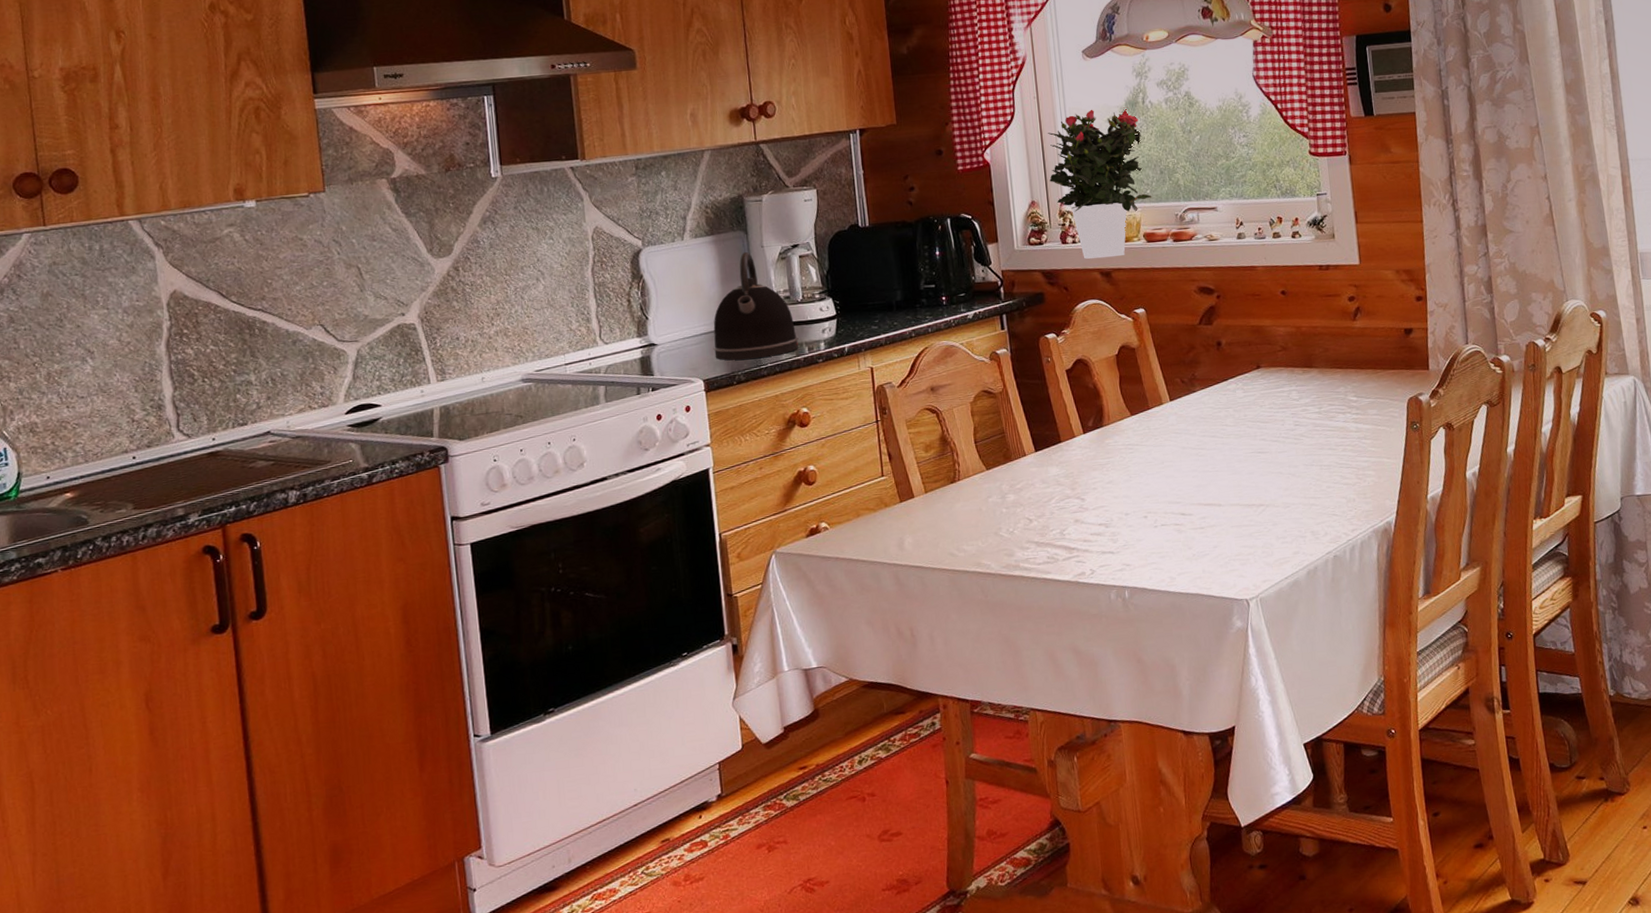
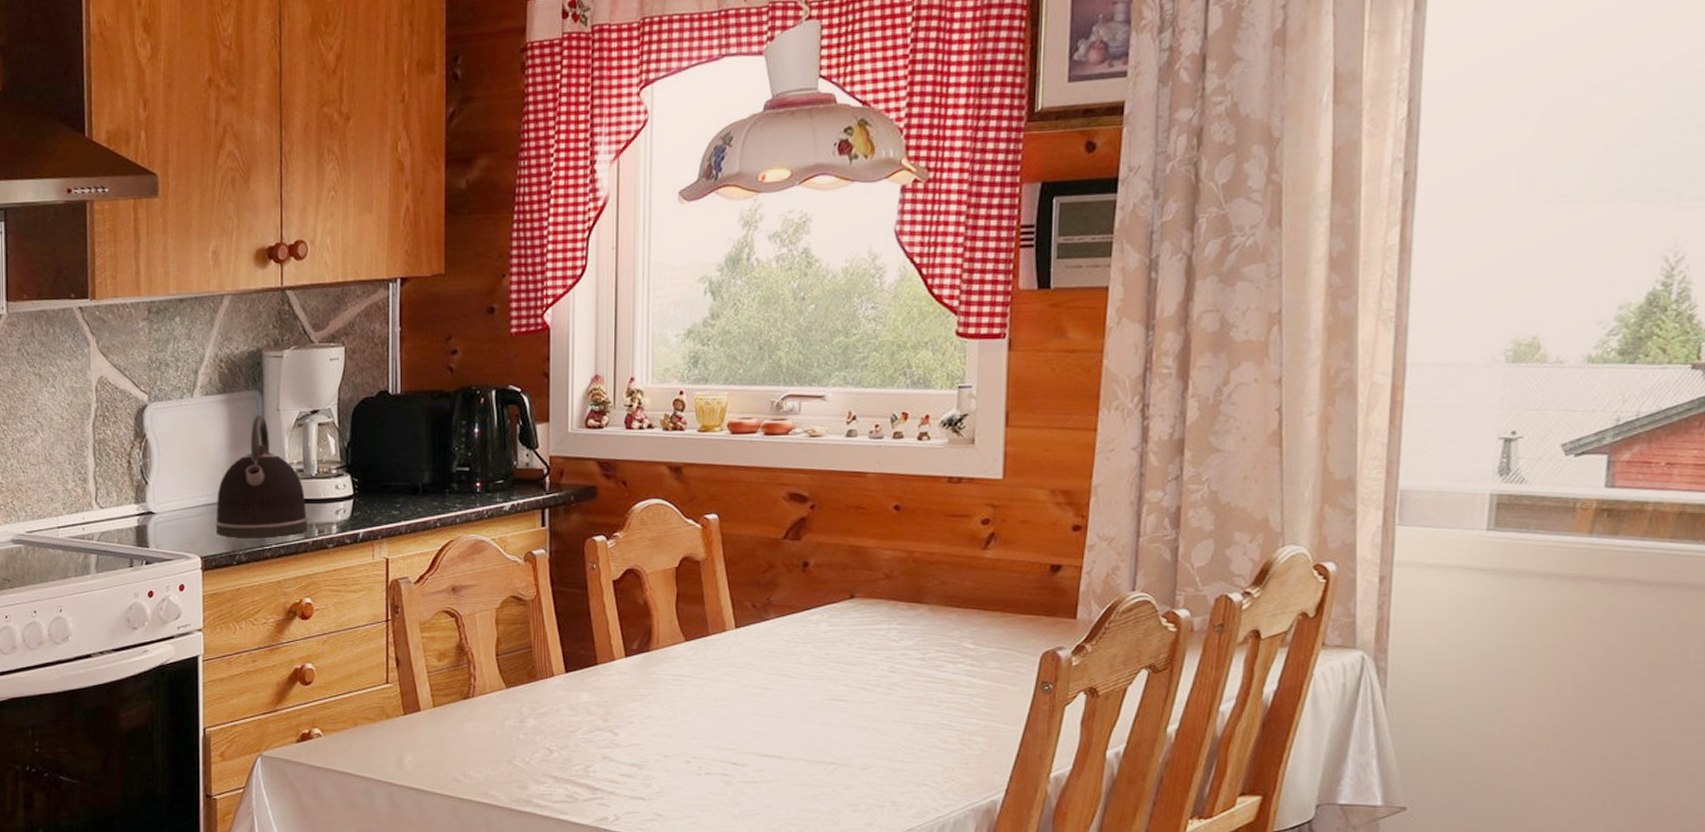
potted flower: present [1048,107,1152,260] -> none [620,264,745,450]

